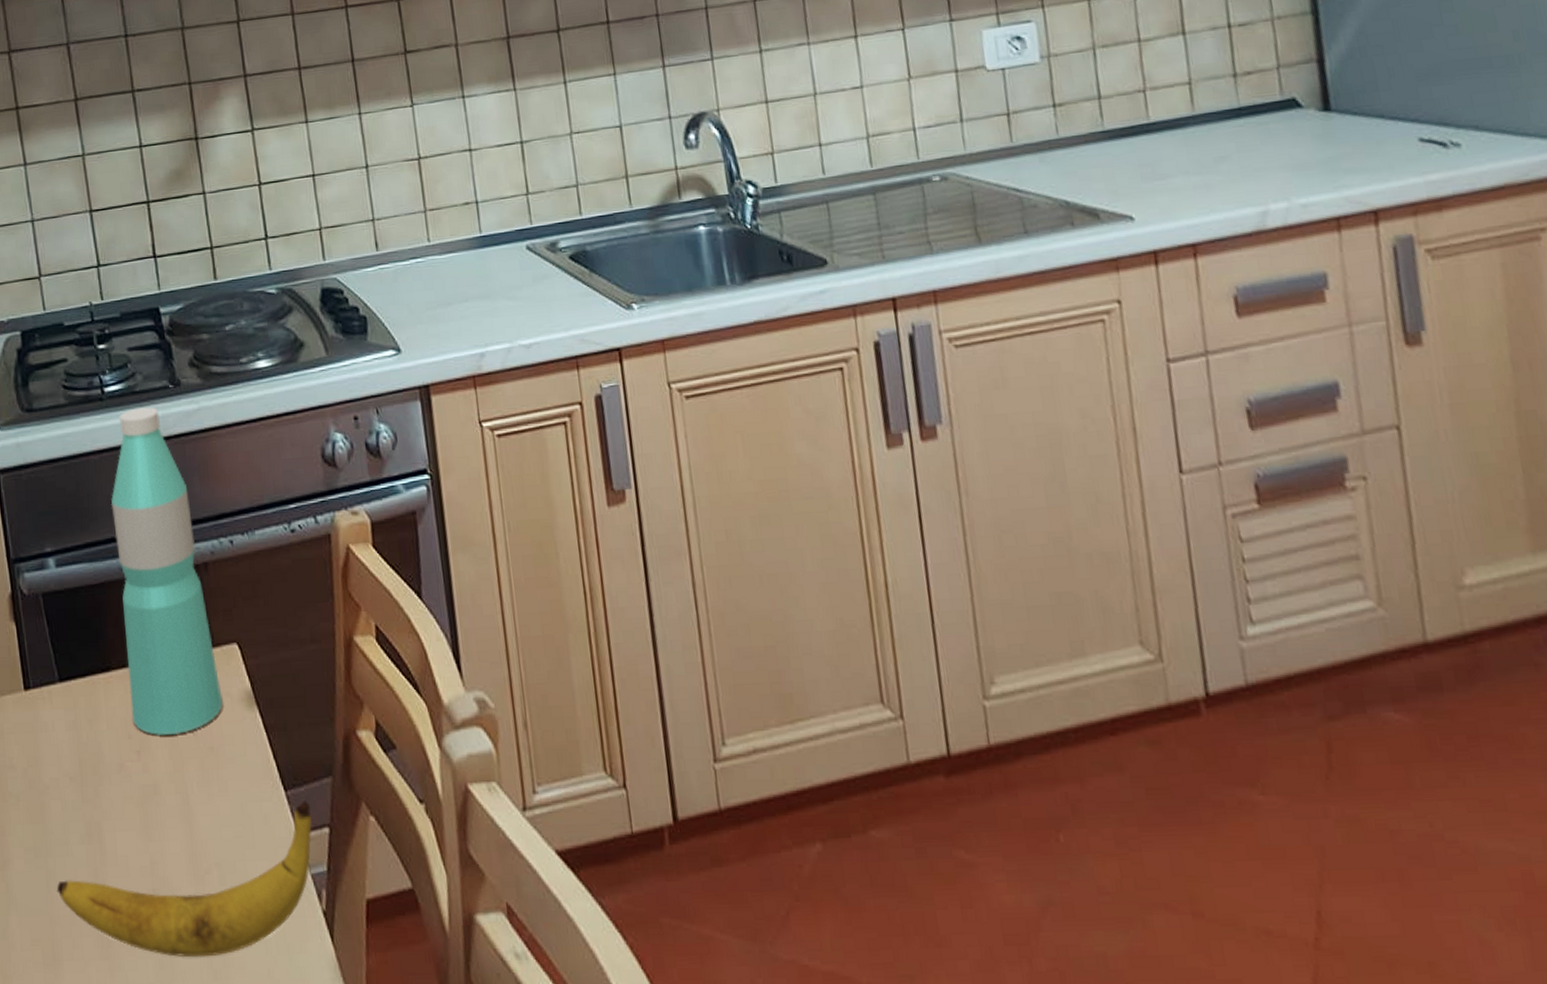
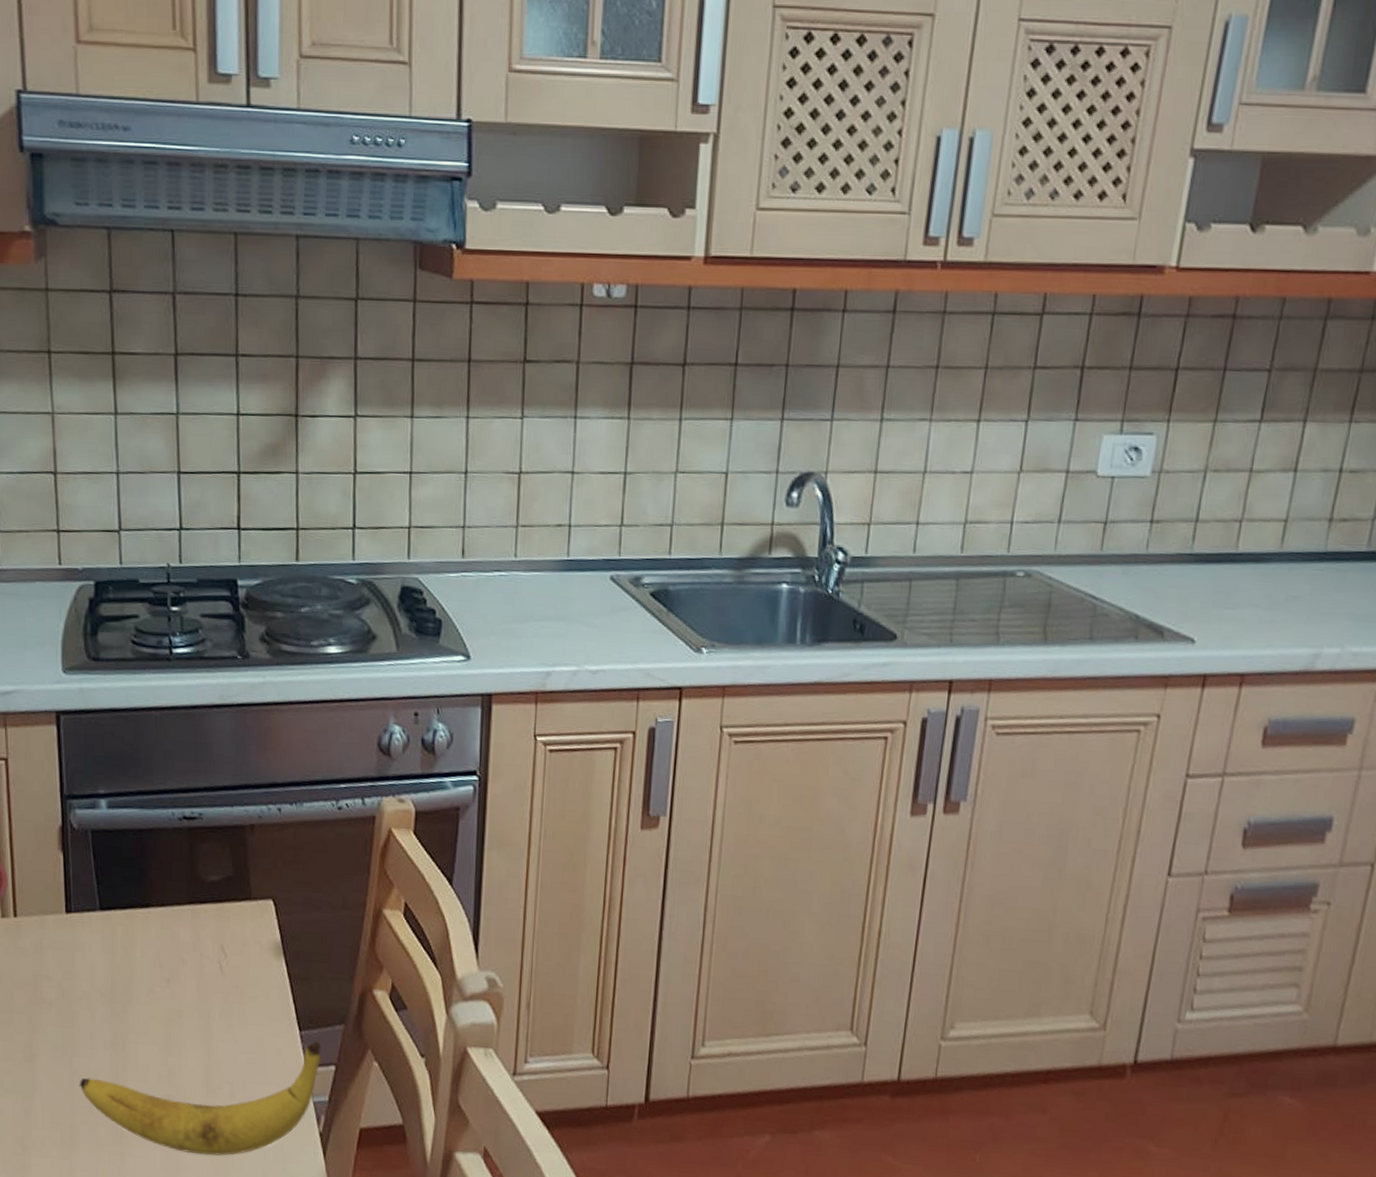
water bottle: present [110,406,223,736] -> none [165,672,253,971]

